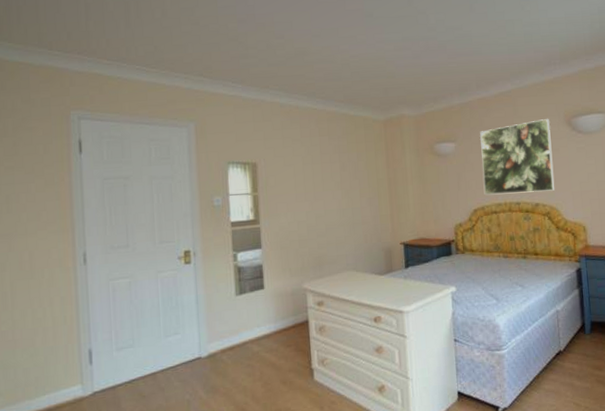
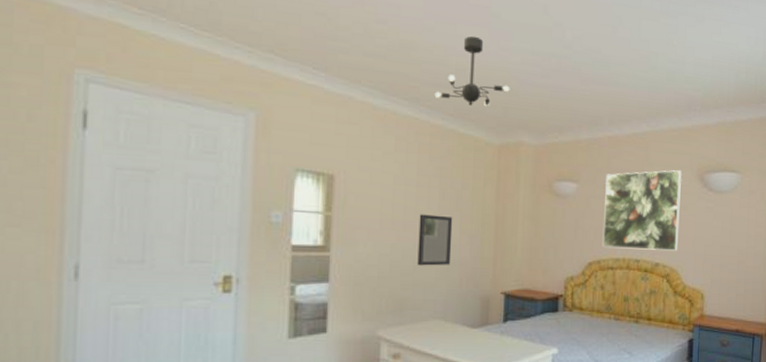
home mirror: none [326,184,356,228] -> present [417,214,453,266]
ceiling light fixture: none [327,35,388,92] -> present [434,35,510,107]

